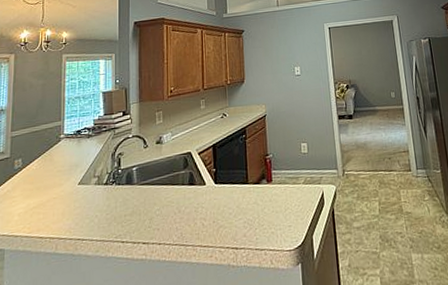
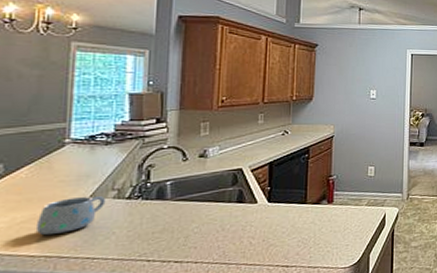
mug: none [43,183,90,219] -> present [35,196,106,236]

